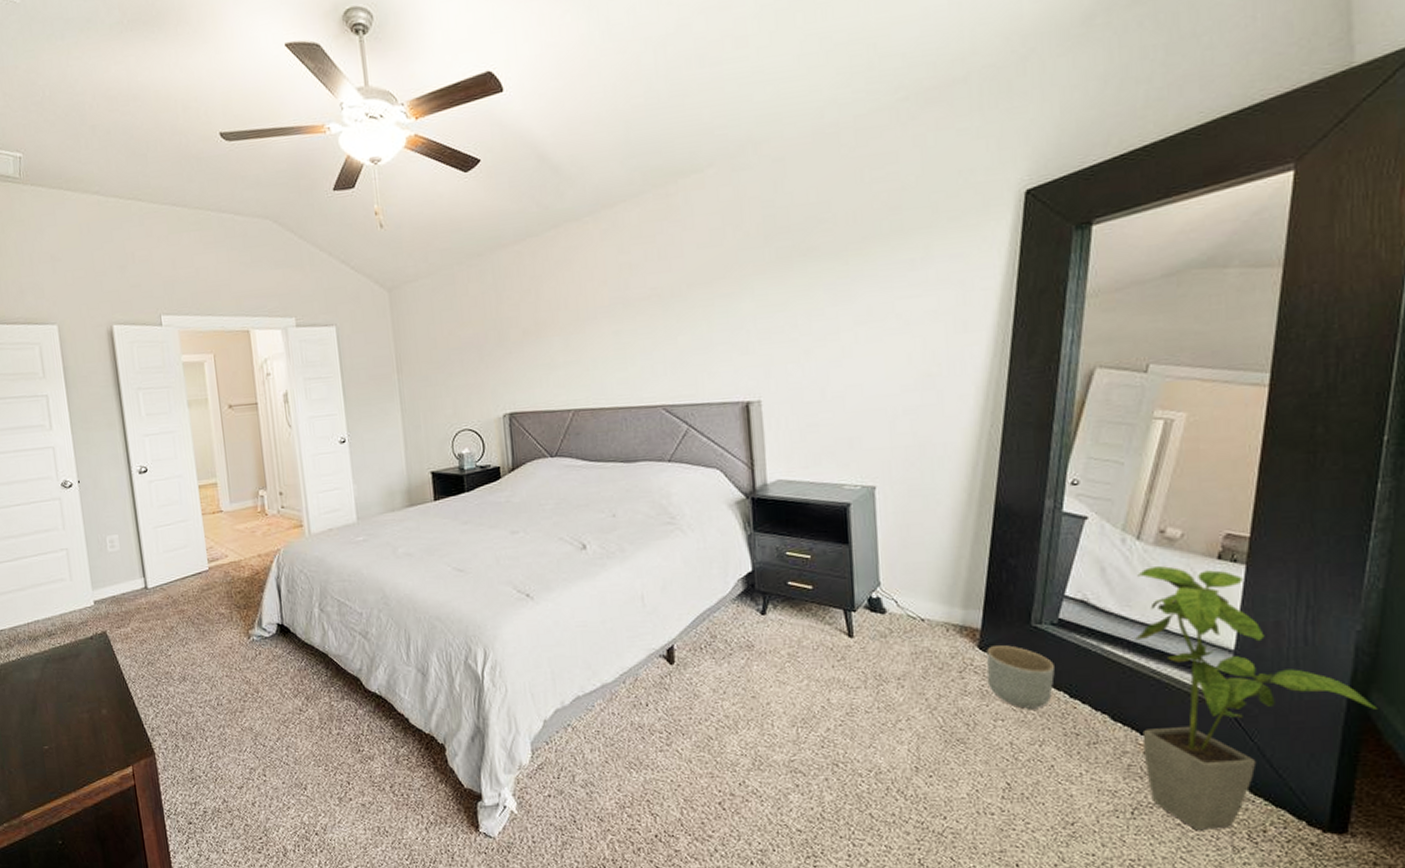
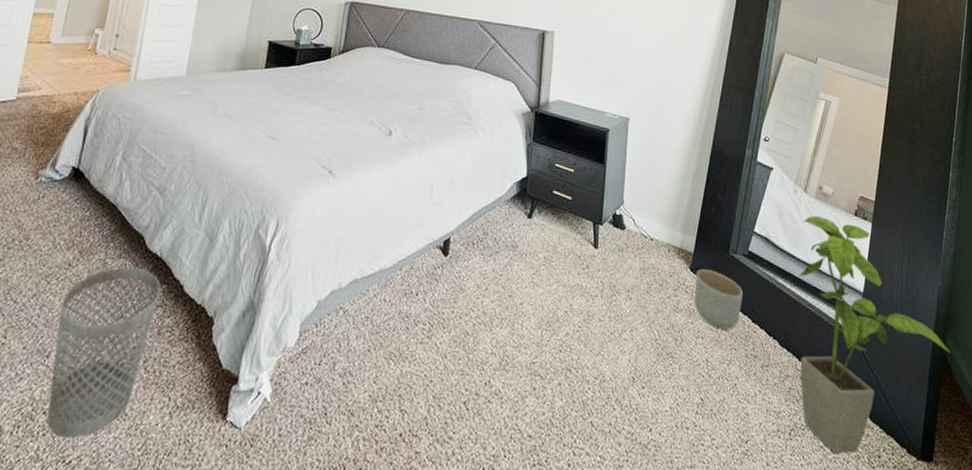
wastebasket: none [303,706,389,853] -> present [47,267,162,439]

